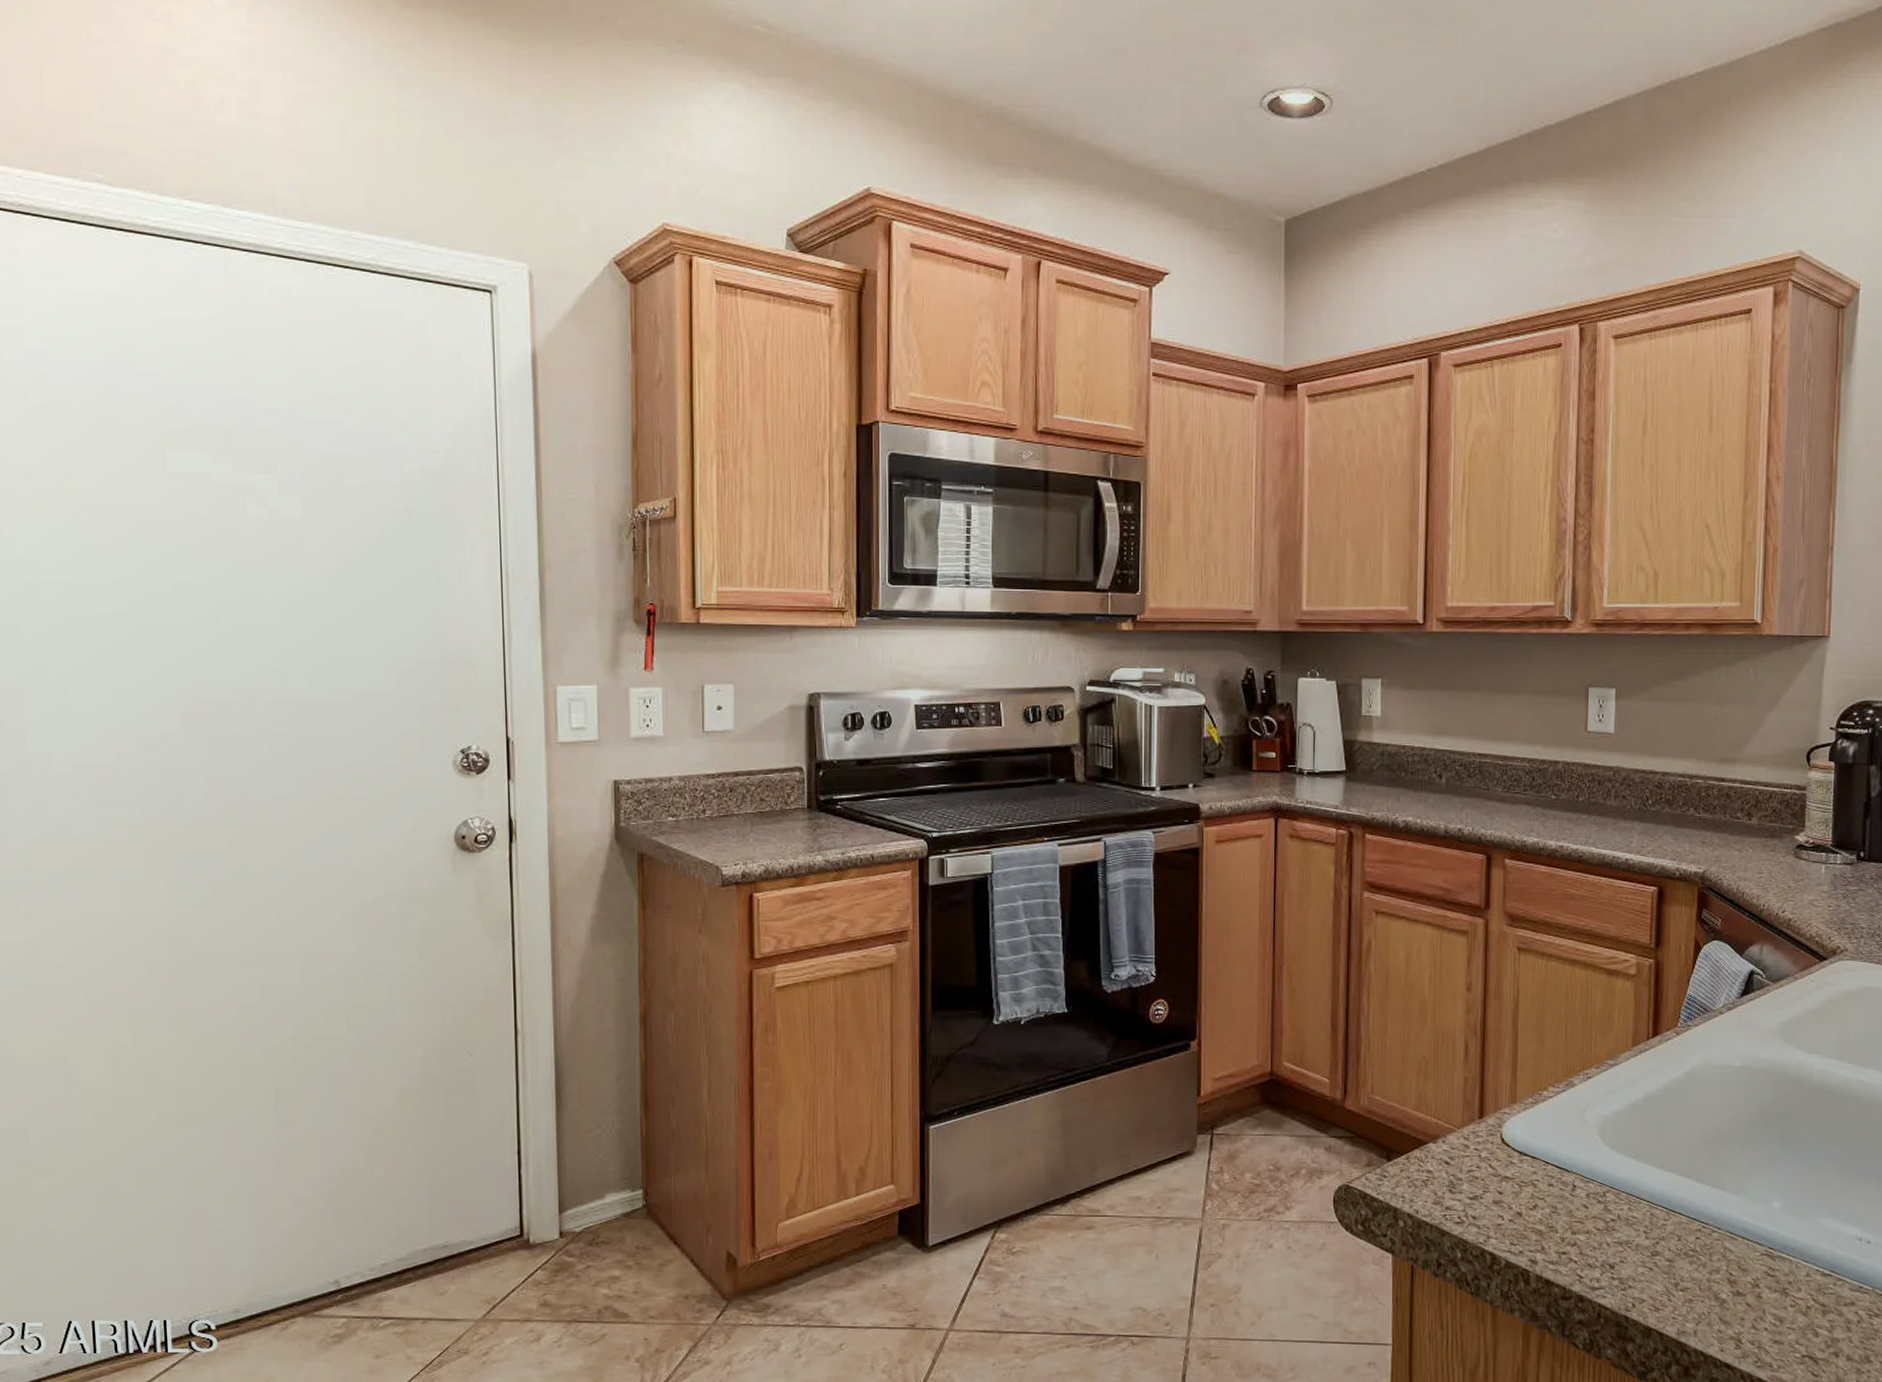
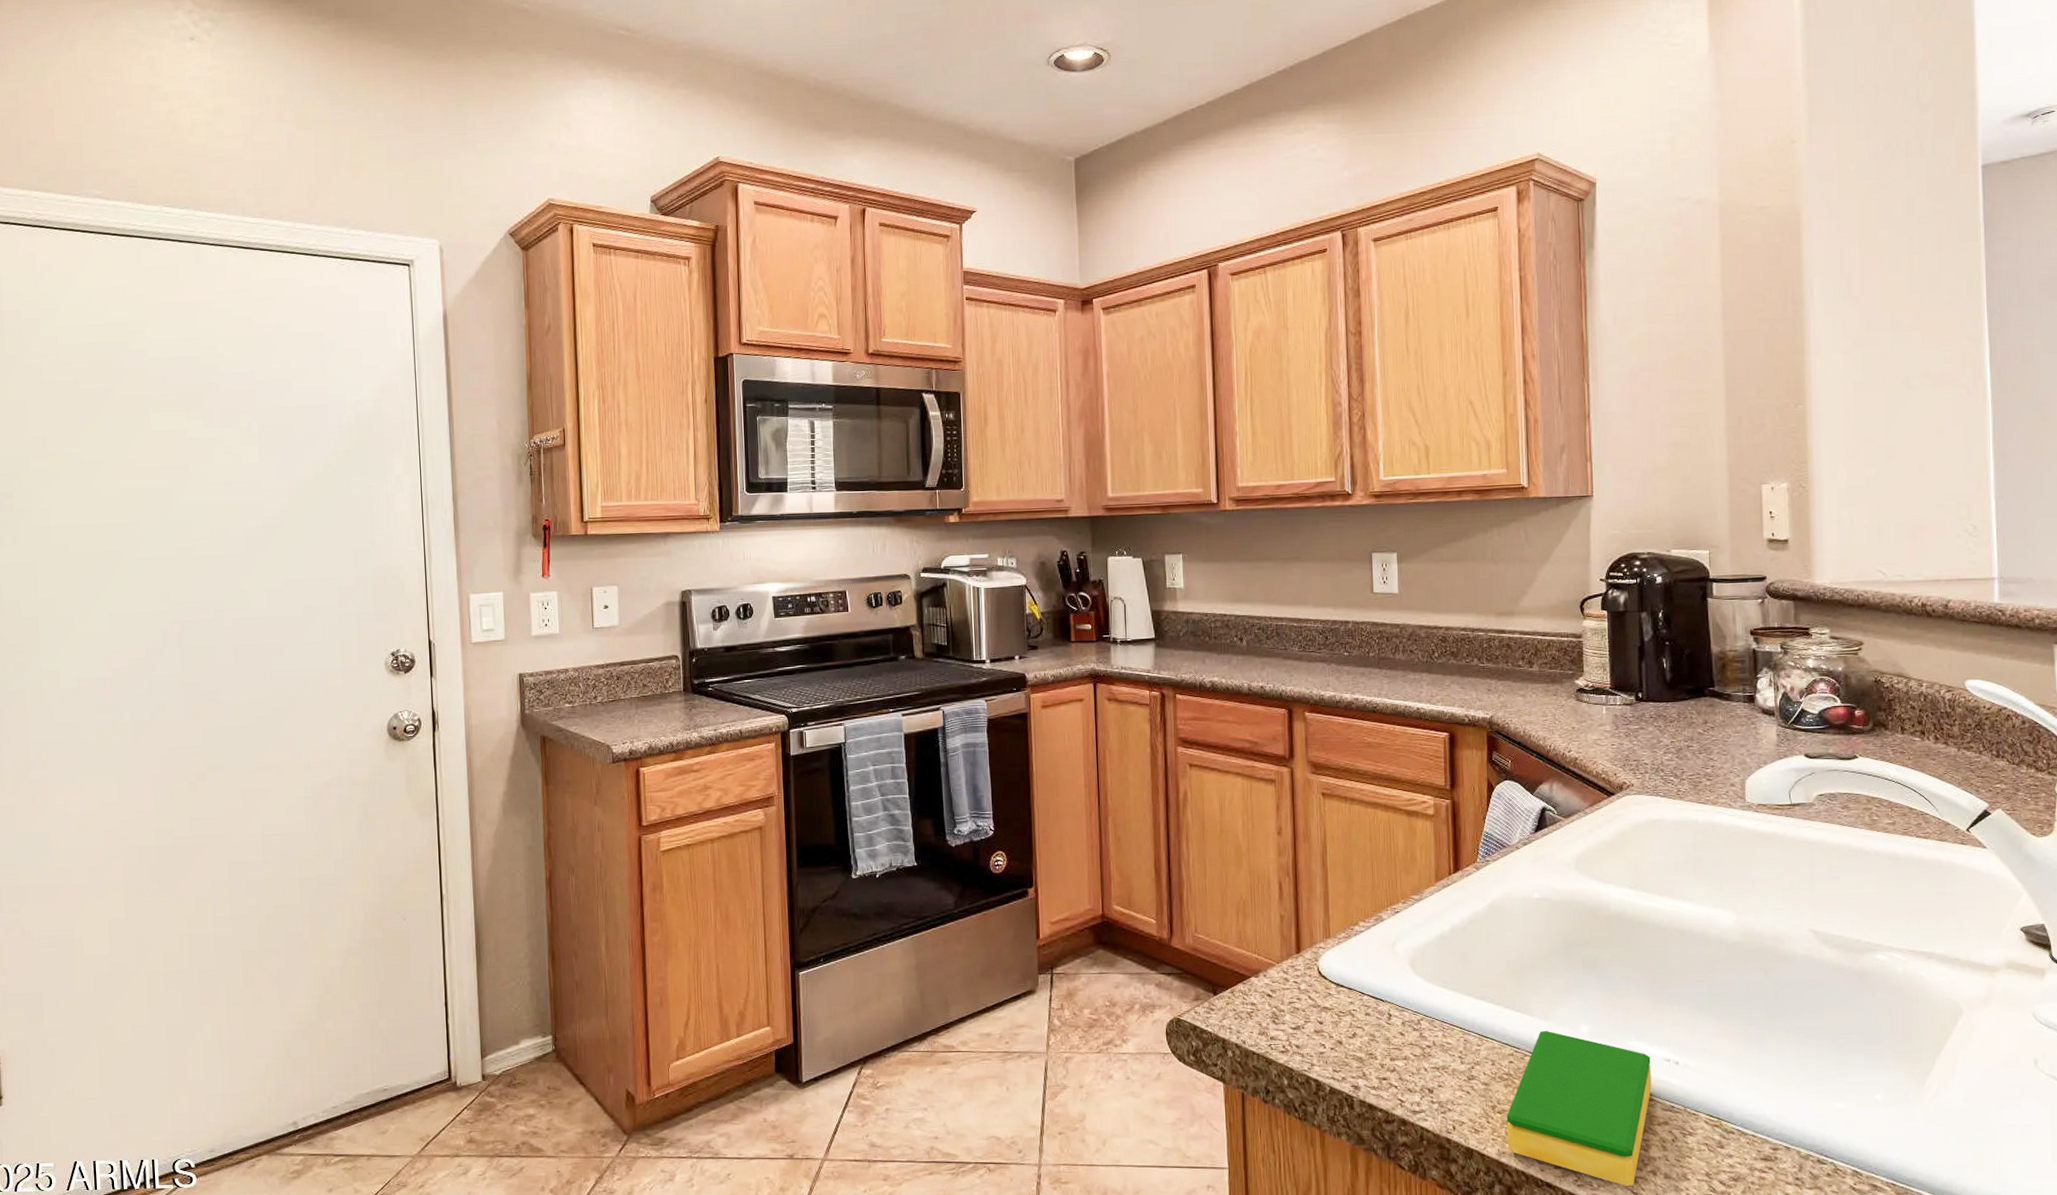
dish sponge: none [1688,1205,1843,1369] -> present [1506,1030,1652,1187]

